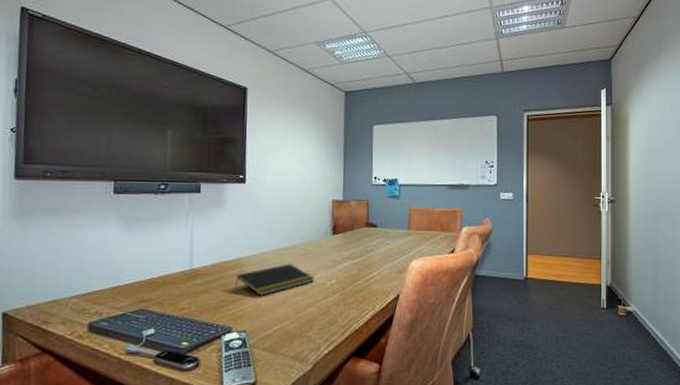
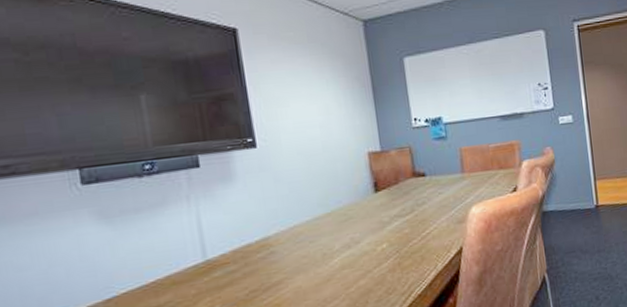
notepad: present [235,263,314,296] -> none [265,233,361,277]

